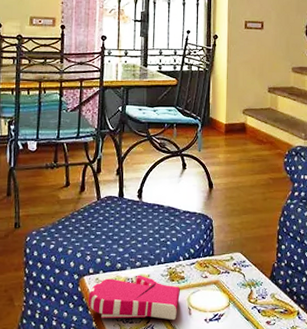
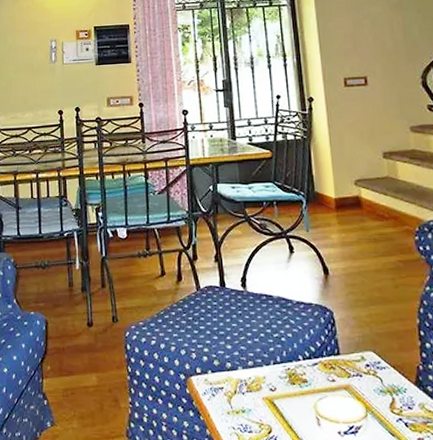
book: present [88,275,180,321] -> none [198,376,304,432]

